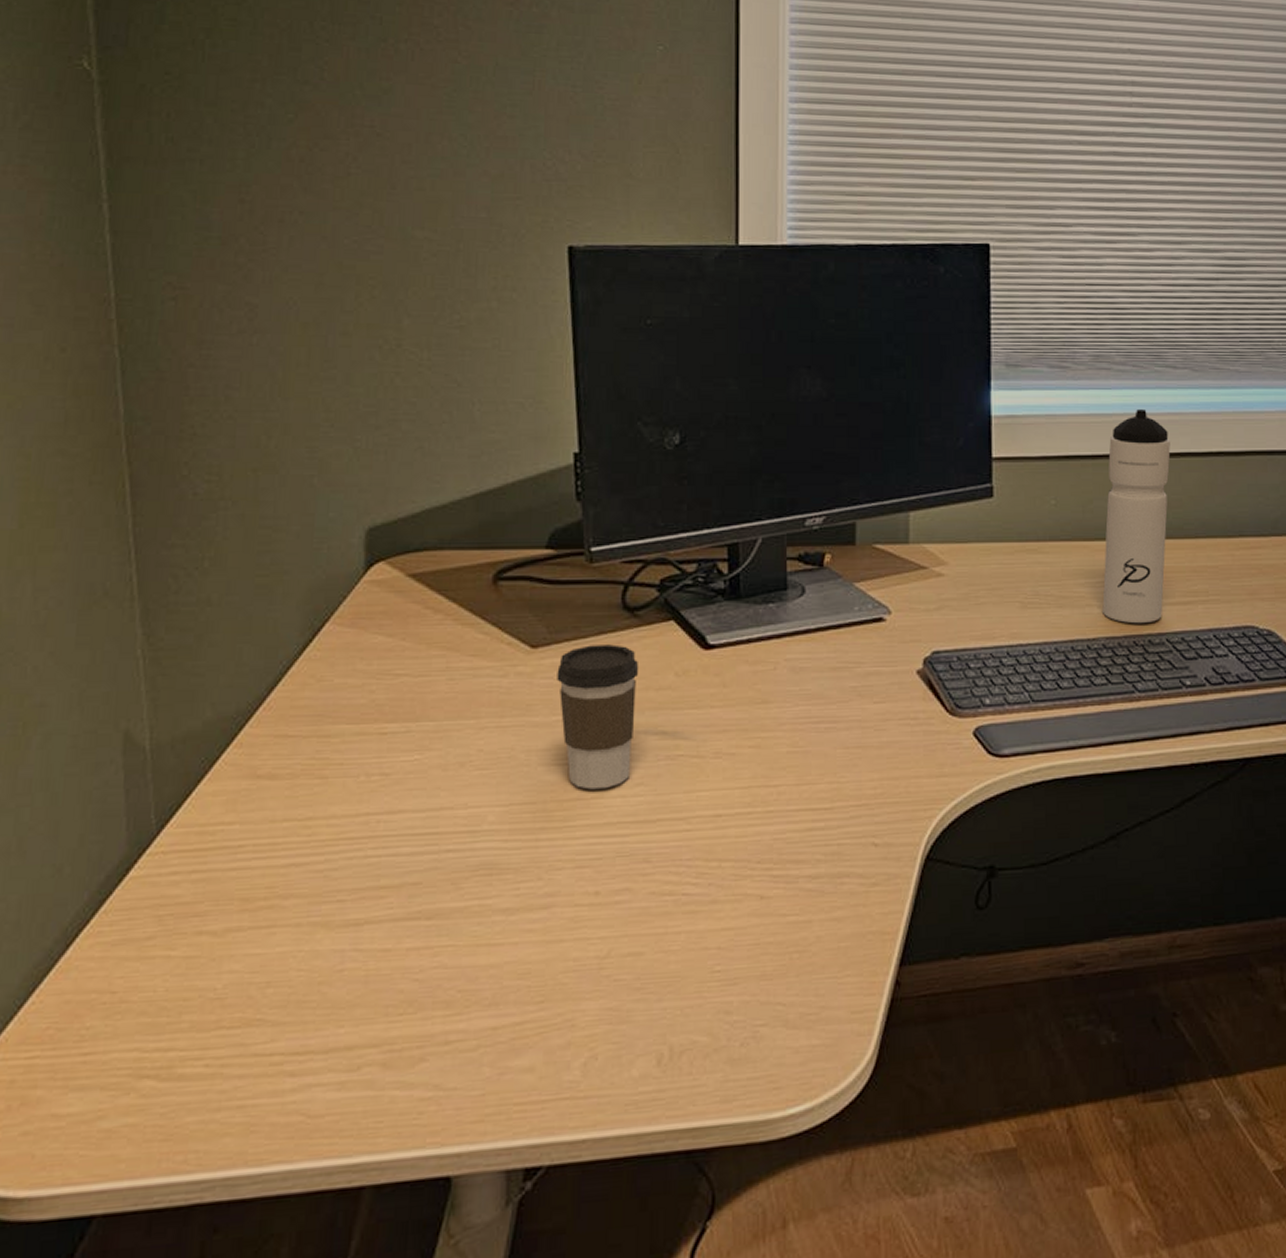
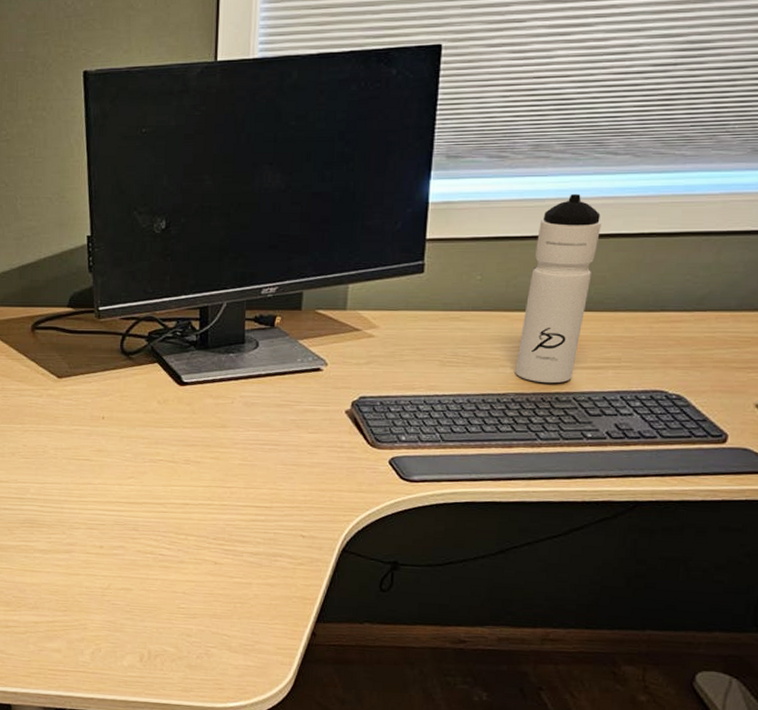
coffee cup: present [557,644,639,790] -> none [75,378,132,479]

